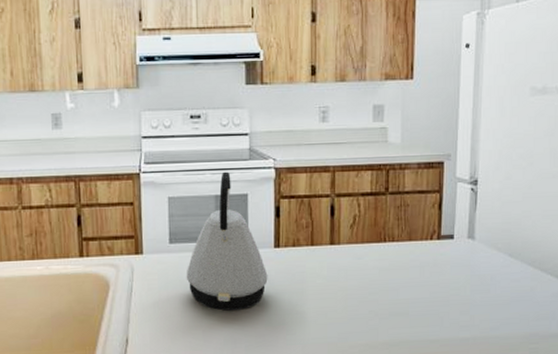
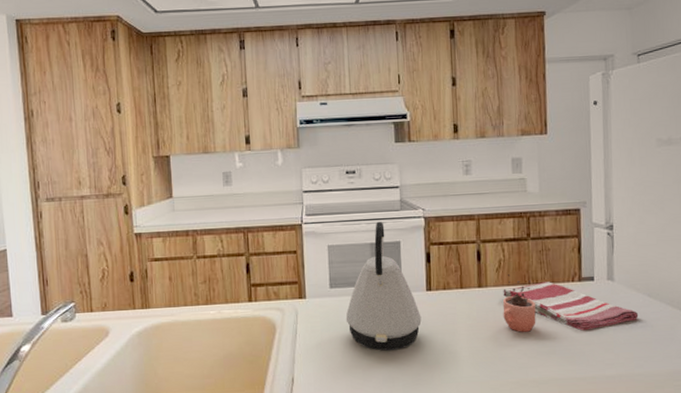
cocoa: none [355,231,390,293] -> present [502,274,536,332]
dish towel: none [356,239,498,292] -> present [503,282,639,331]

